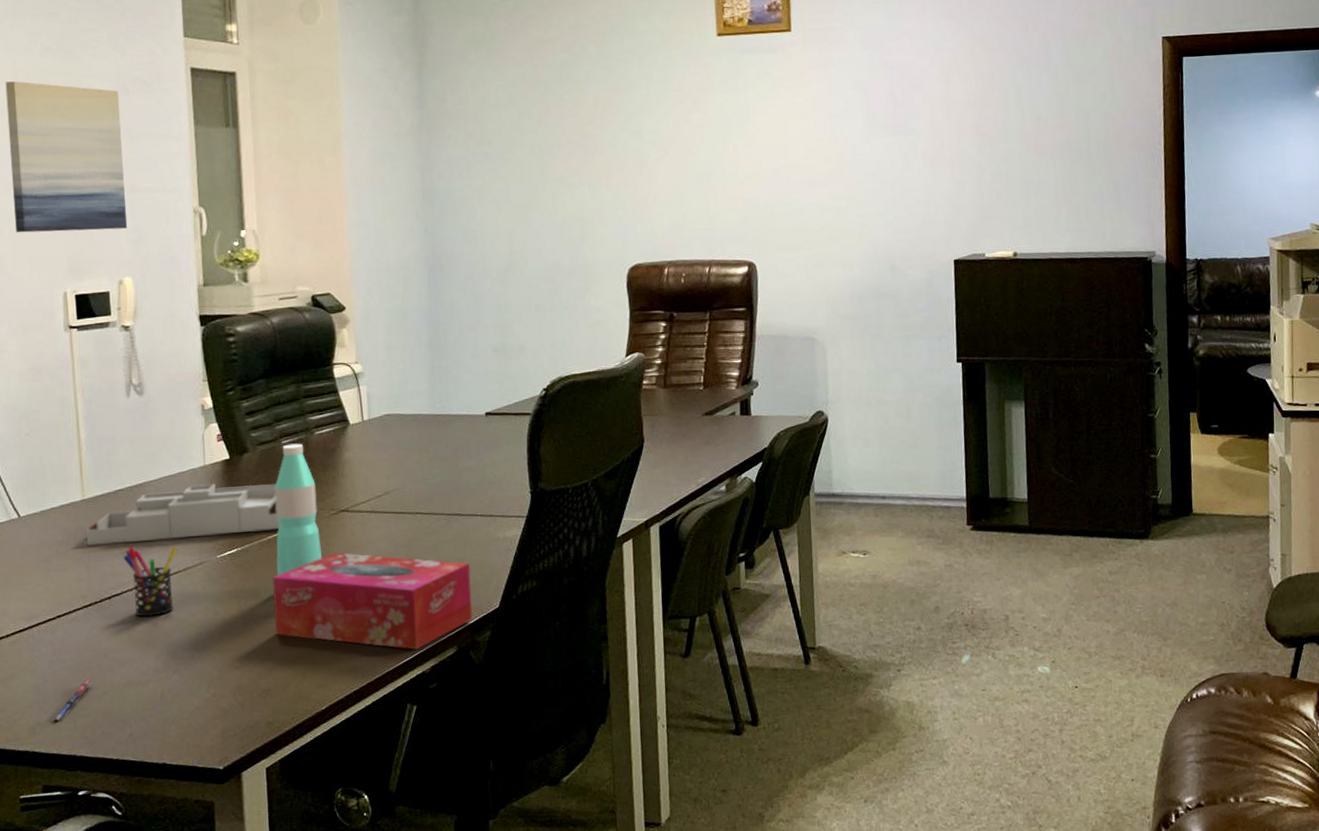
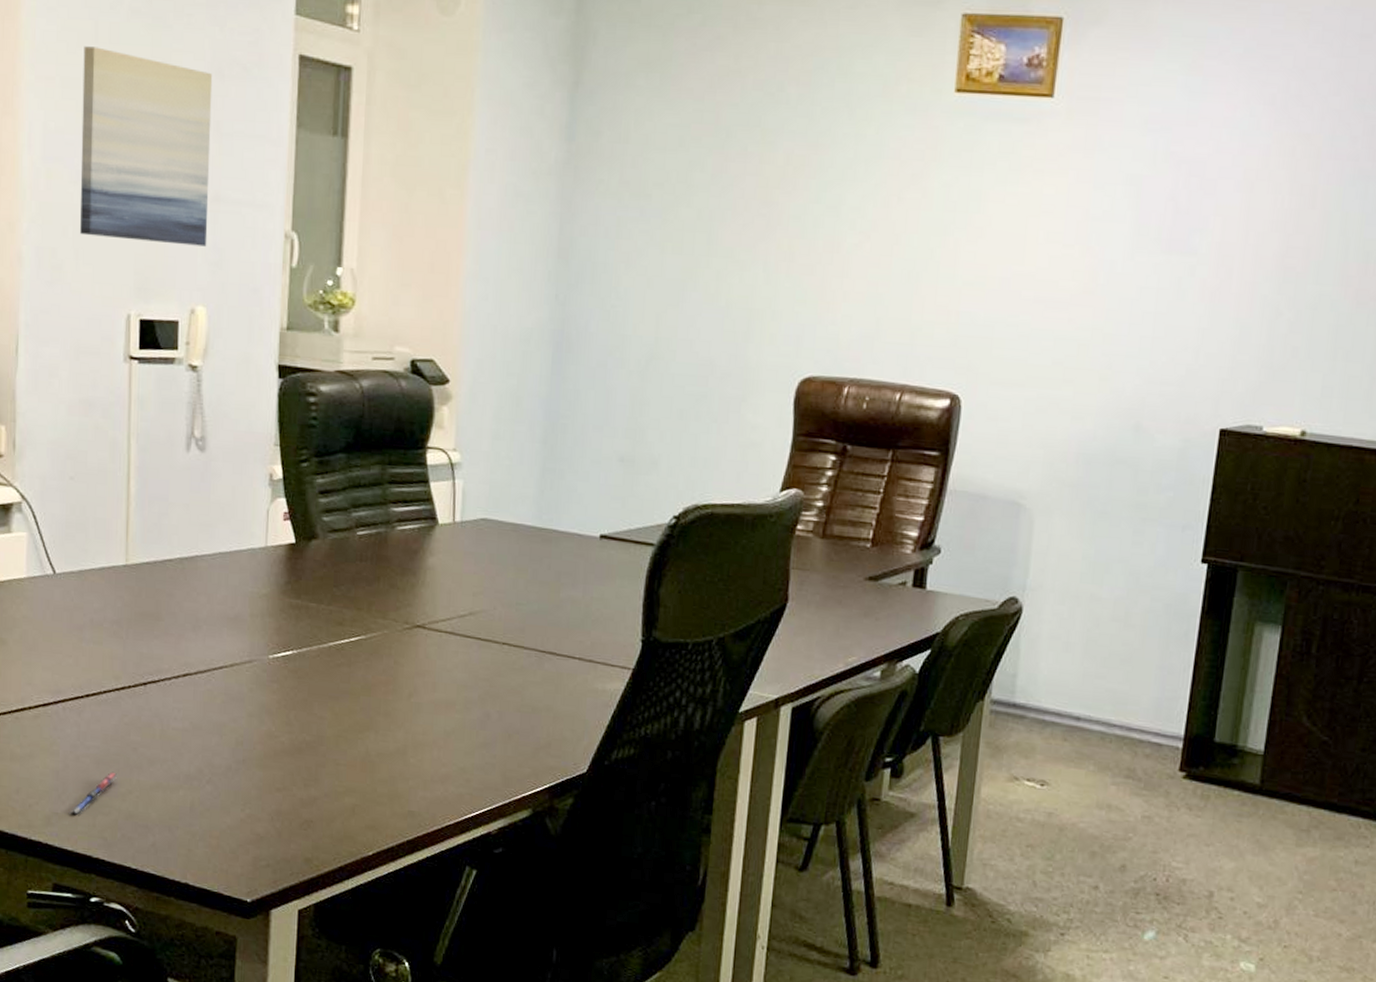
desk organizer: present [86,483,280,546] -> none [125,568,345,637]
pen holder: present [123,546,178,617] -> none [164,628,226,714]
tissue box: present [272,552,472,650] -> none [325,674,559,805]
water bottle: present [274,443,322,576] -> none [334,536,391,691]

